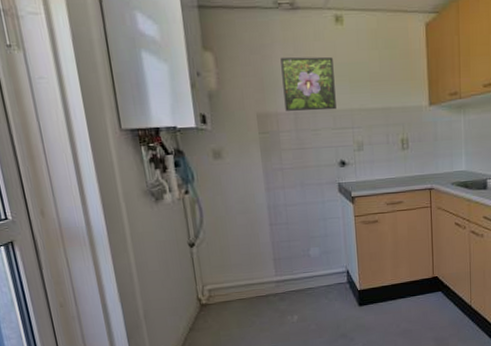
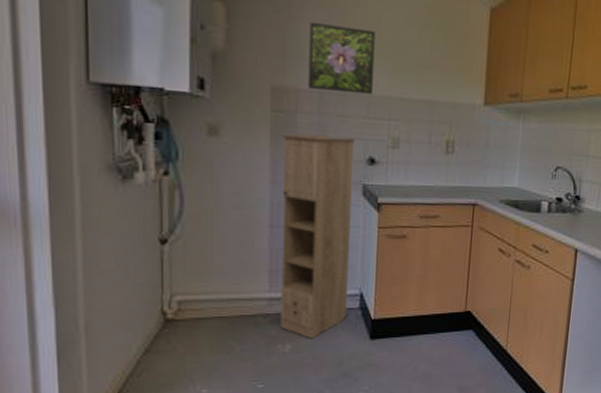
storage cabinet: none [269,147,338,310] -> present [280,133,356,339]

